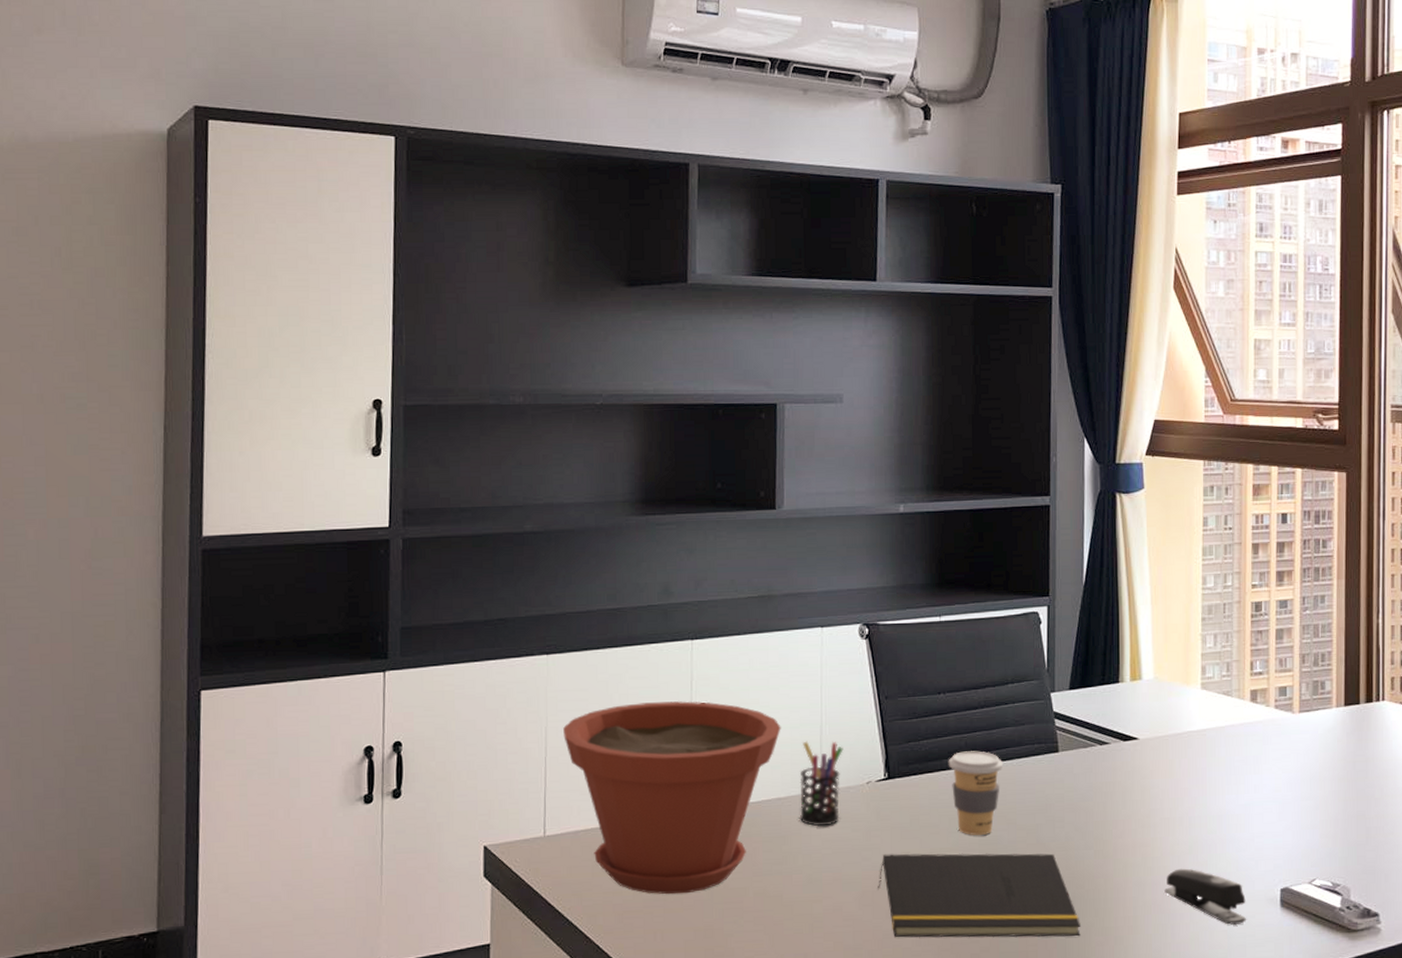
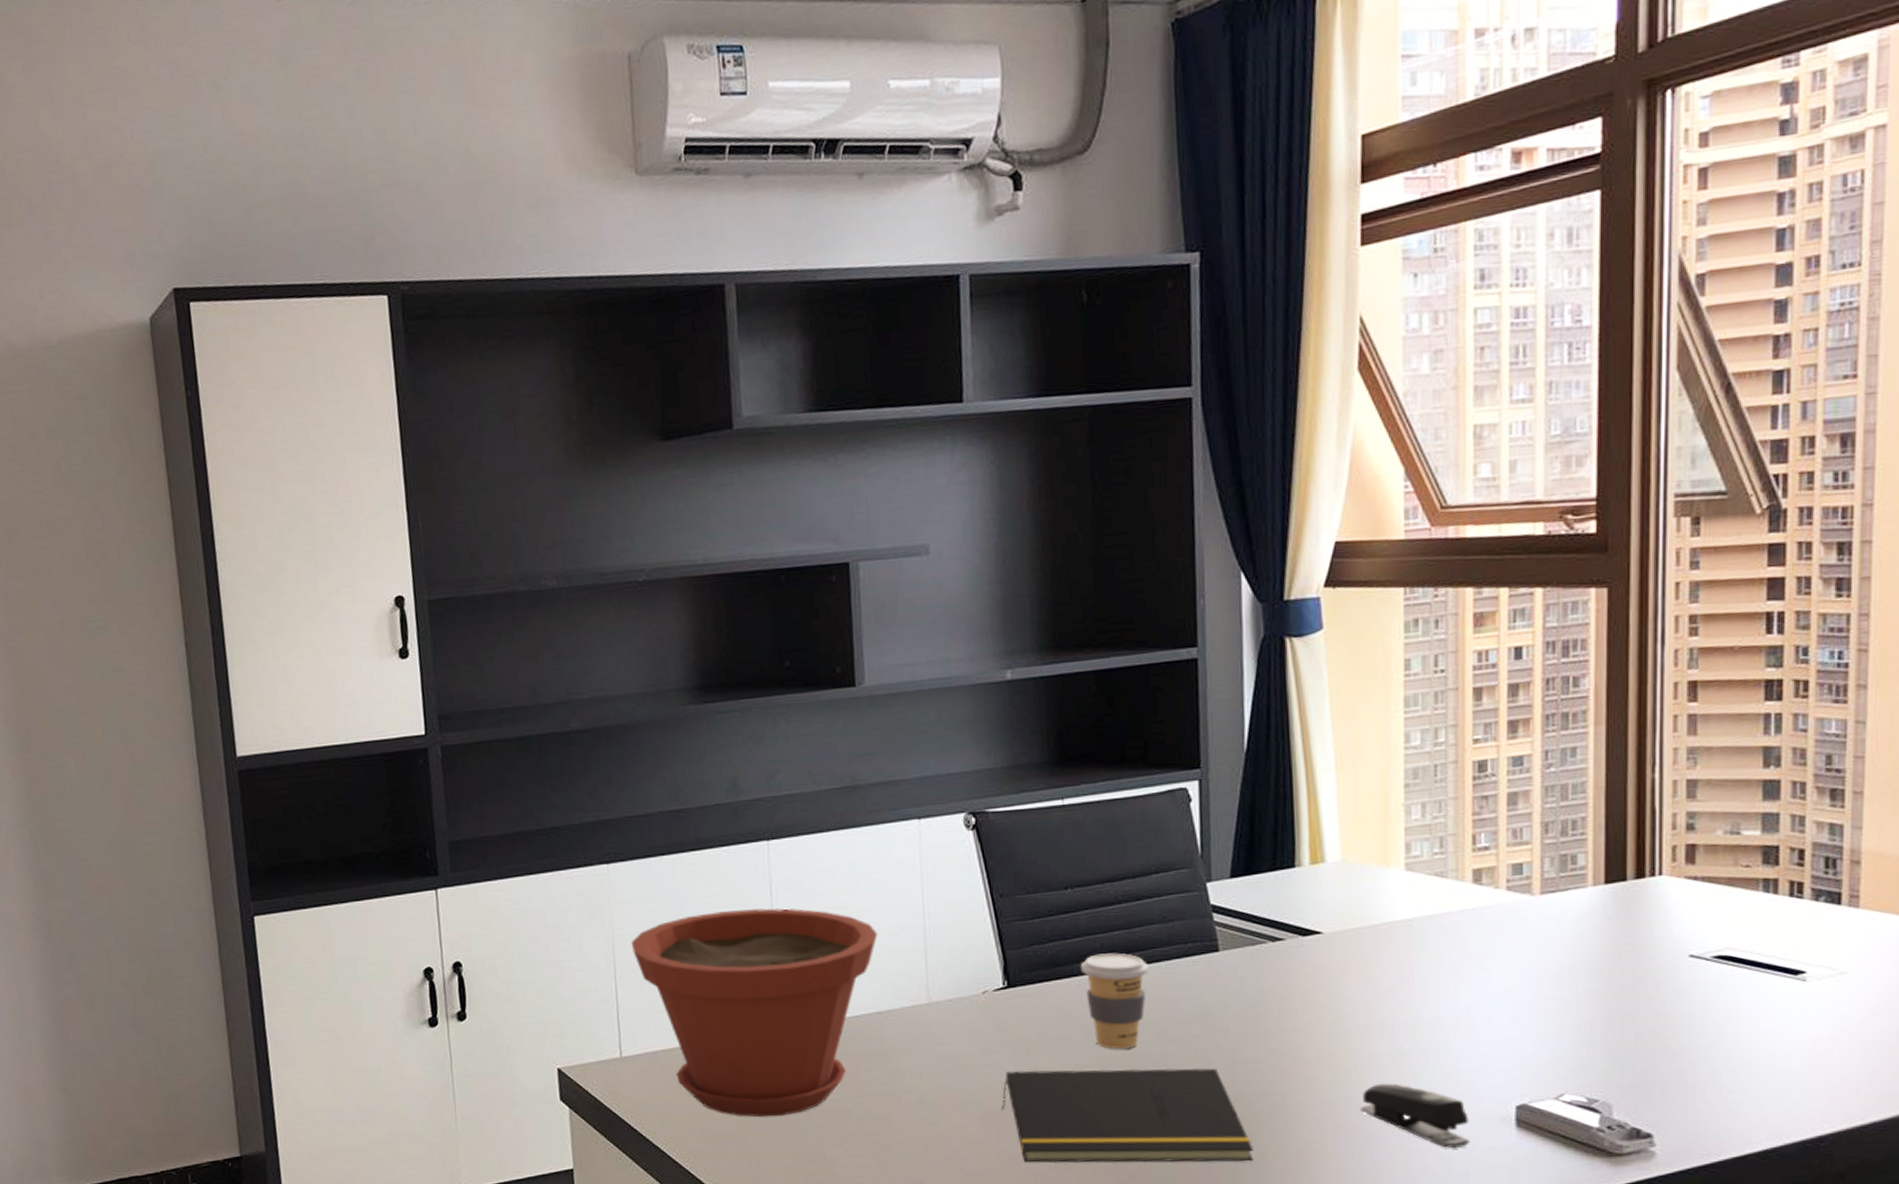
pen holder: present [799,741,844,826] -> none [902,947,953,1041]

